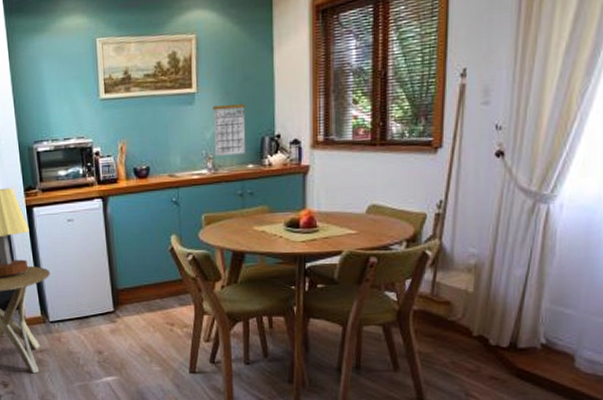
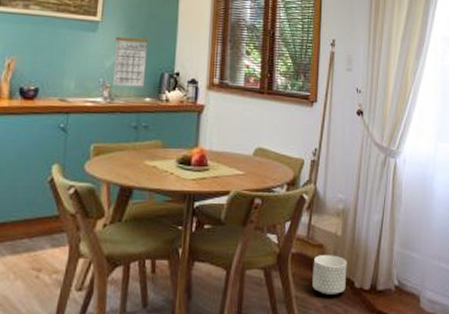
planter: none [438,312,480,352] -> present [312,255,347,296]

